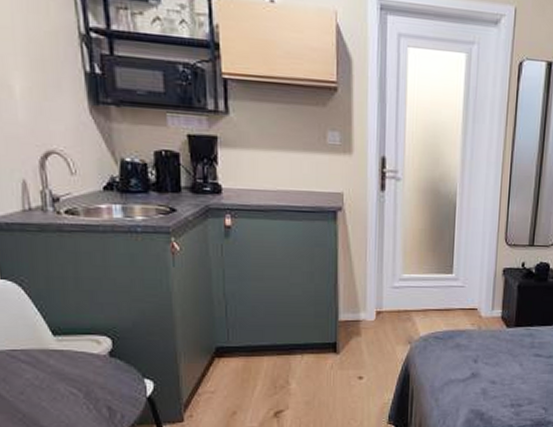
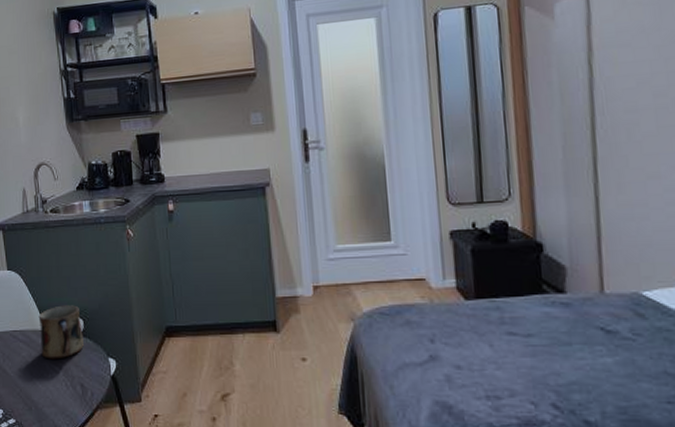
mug: none [48,322,112,382] -> present [38,305,84,359]

